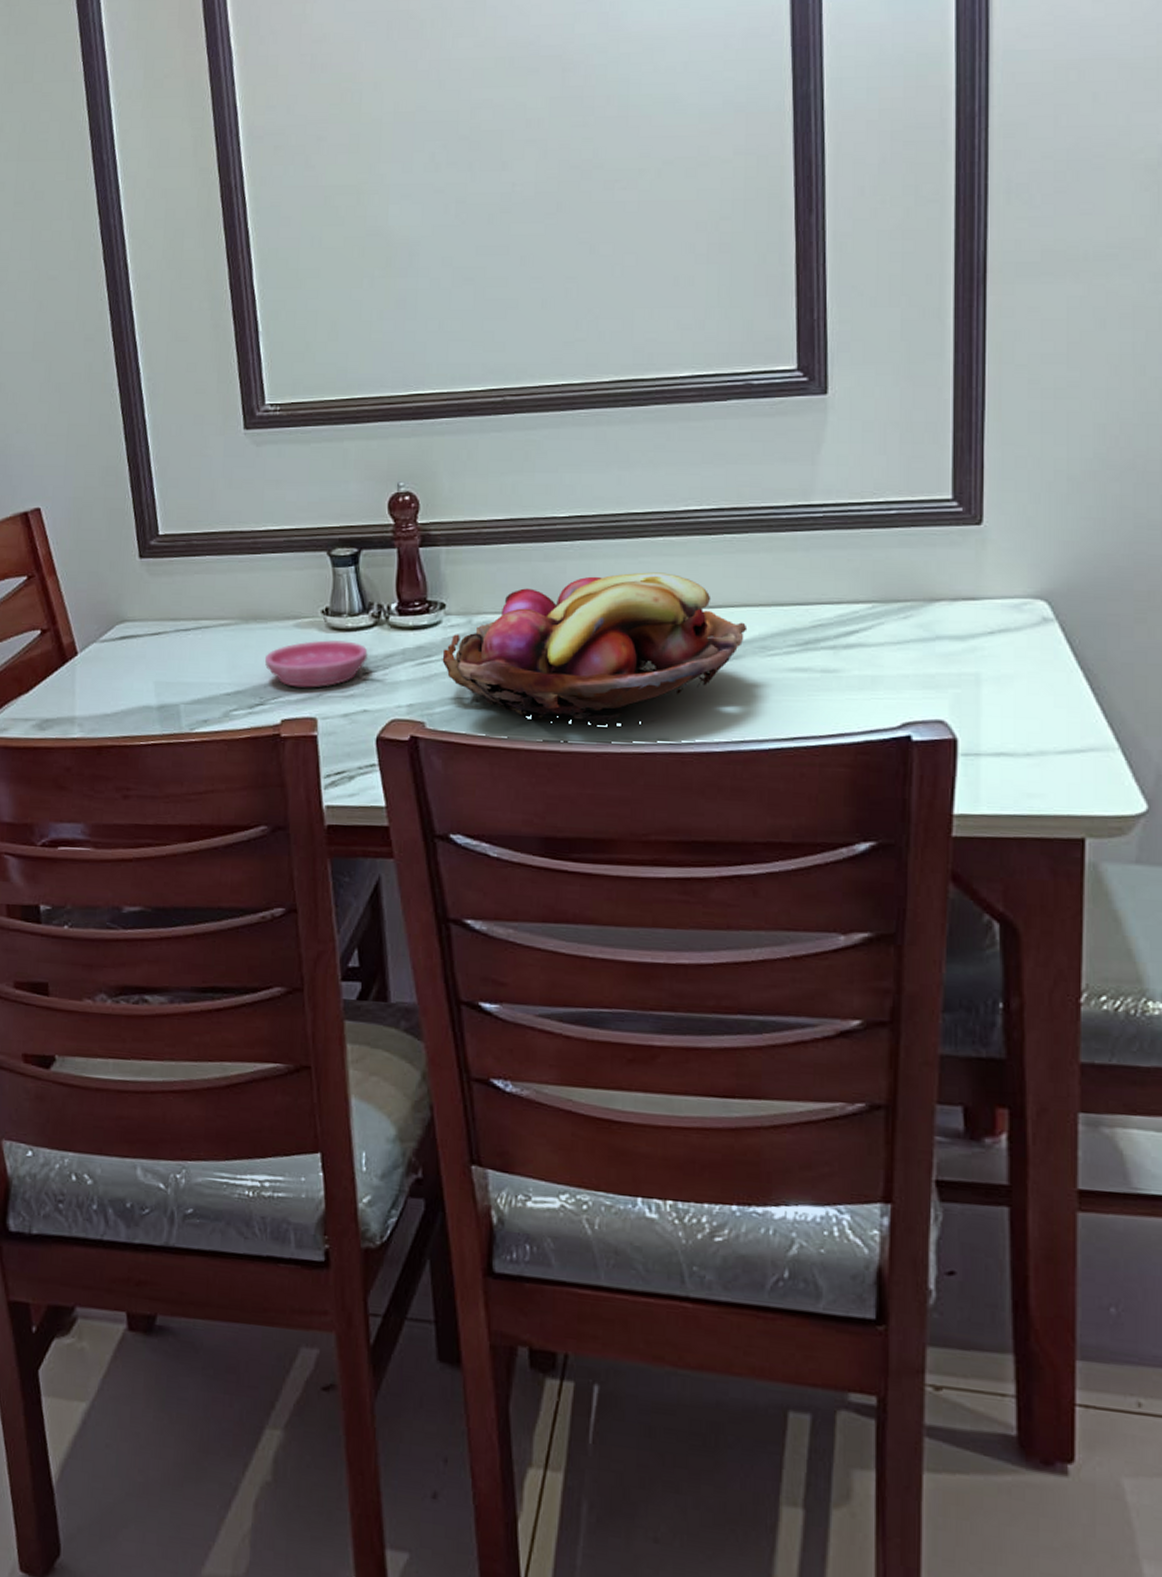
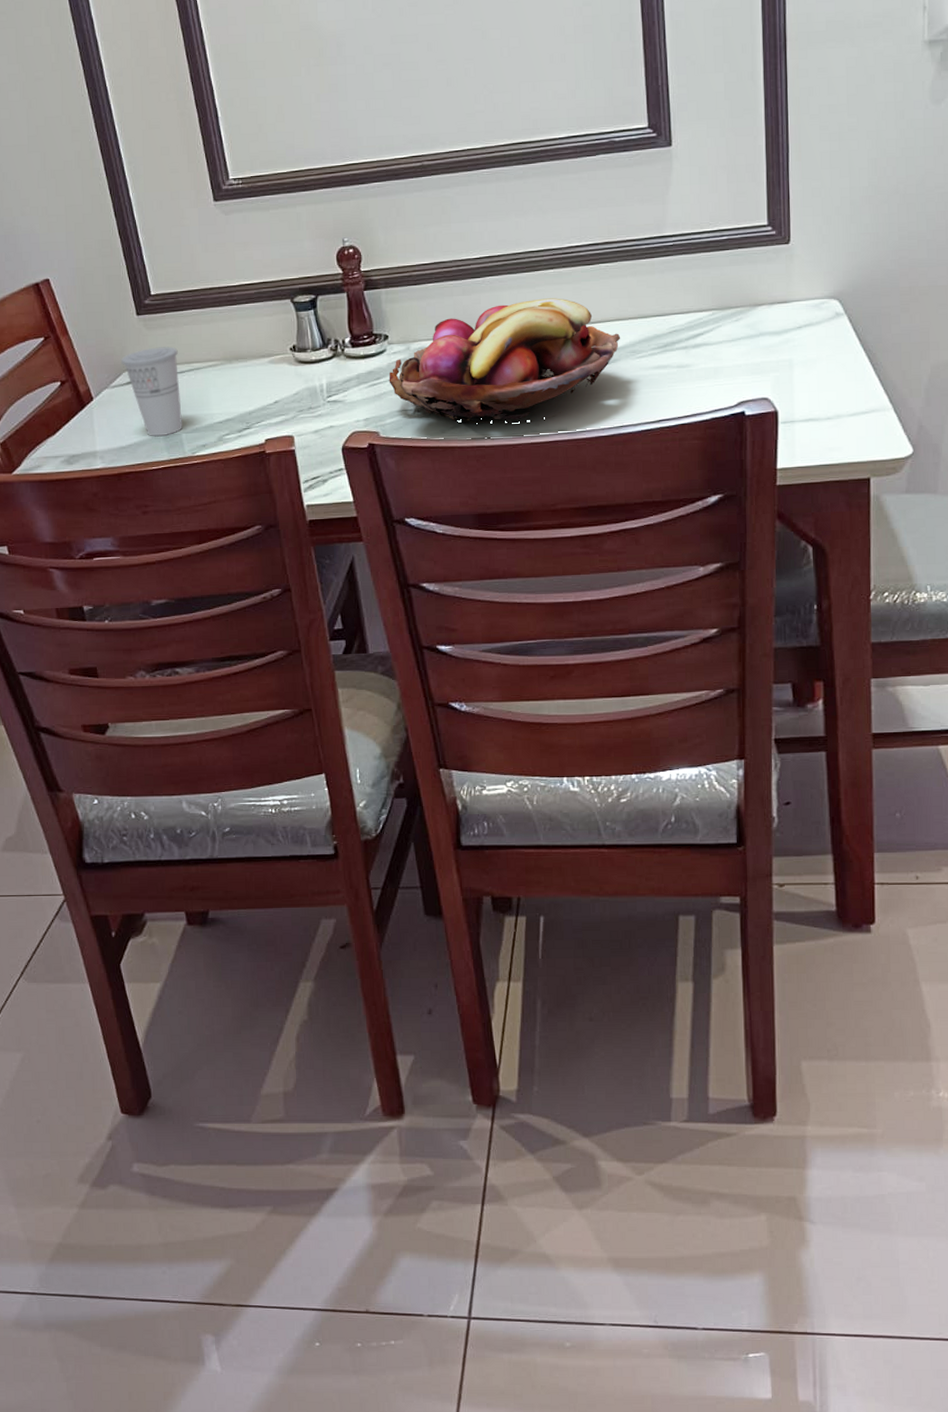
cup: none [116,597,184,706] -> present [121,346,182,437]
saucer: present [264,640,368,688] -> none [247,371,330,412]

